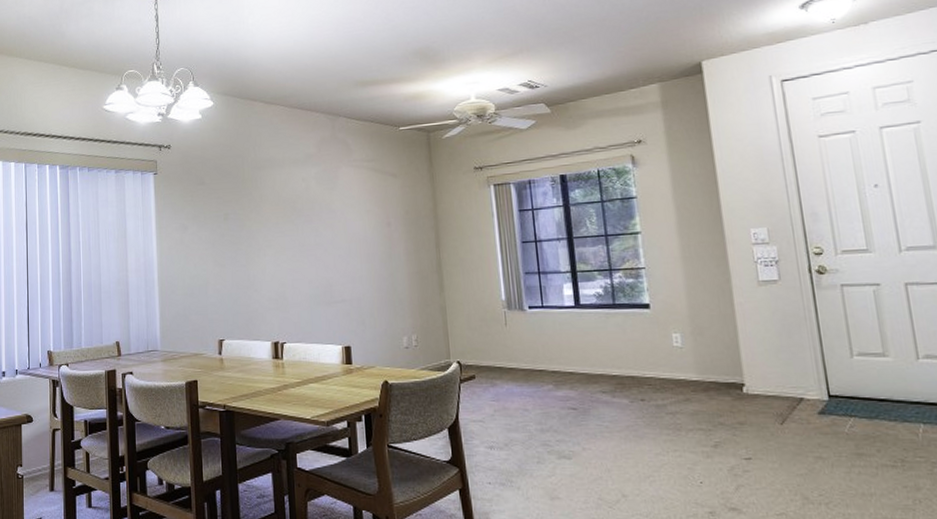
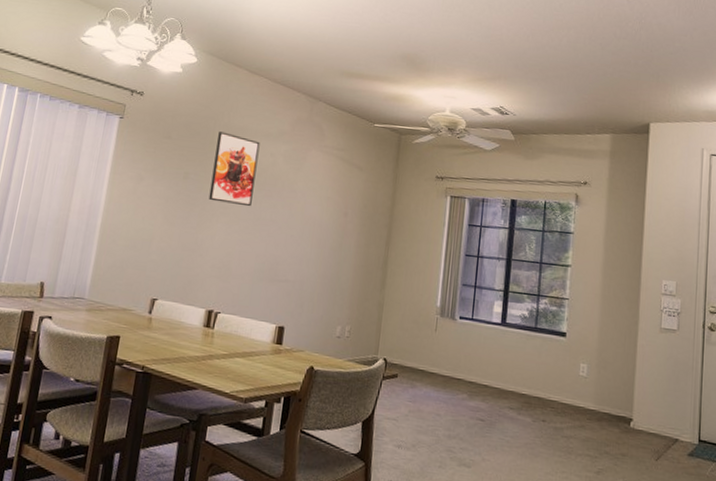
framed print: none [248,167,294,236] -> present [208,131,260,207]

